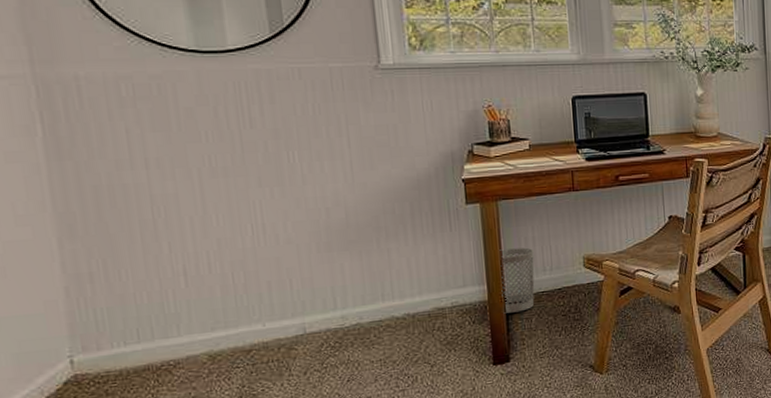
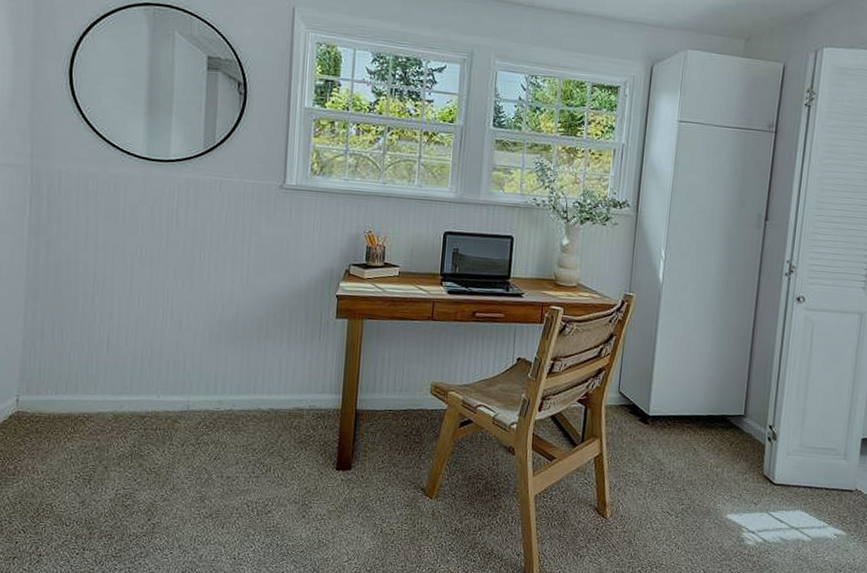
wastebasket: present [499,247,535,314] -> none [352,364,389,425]

